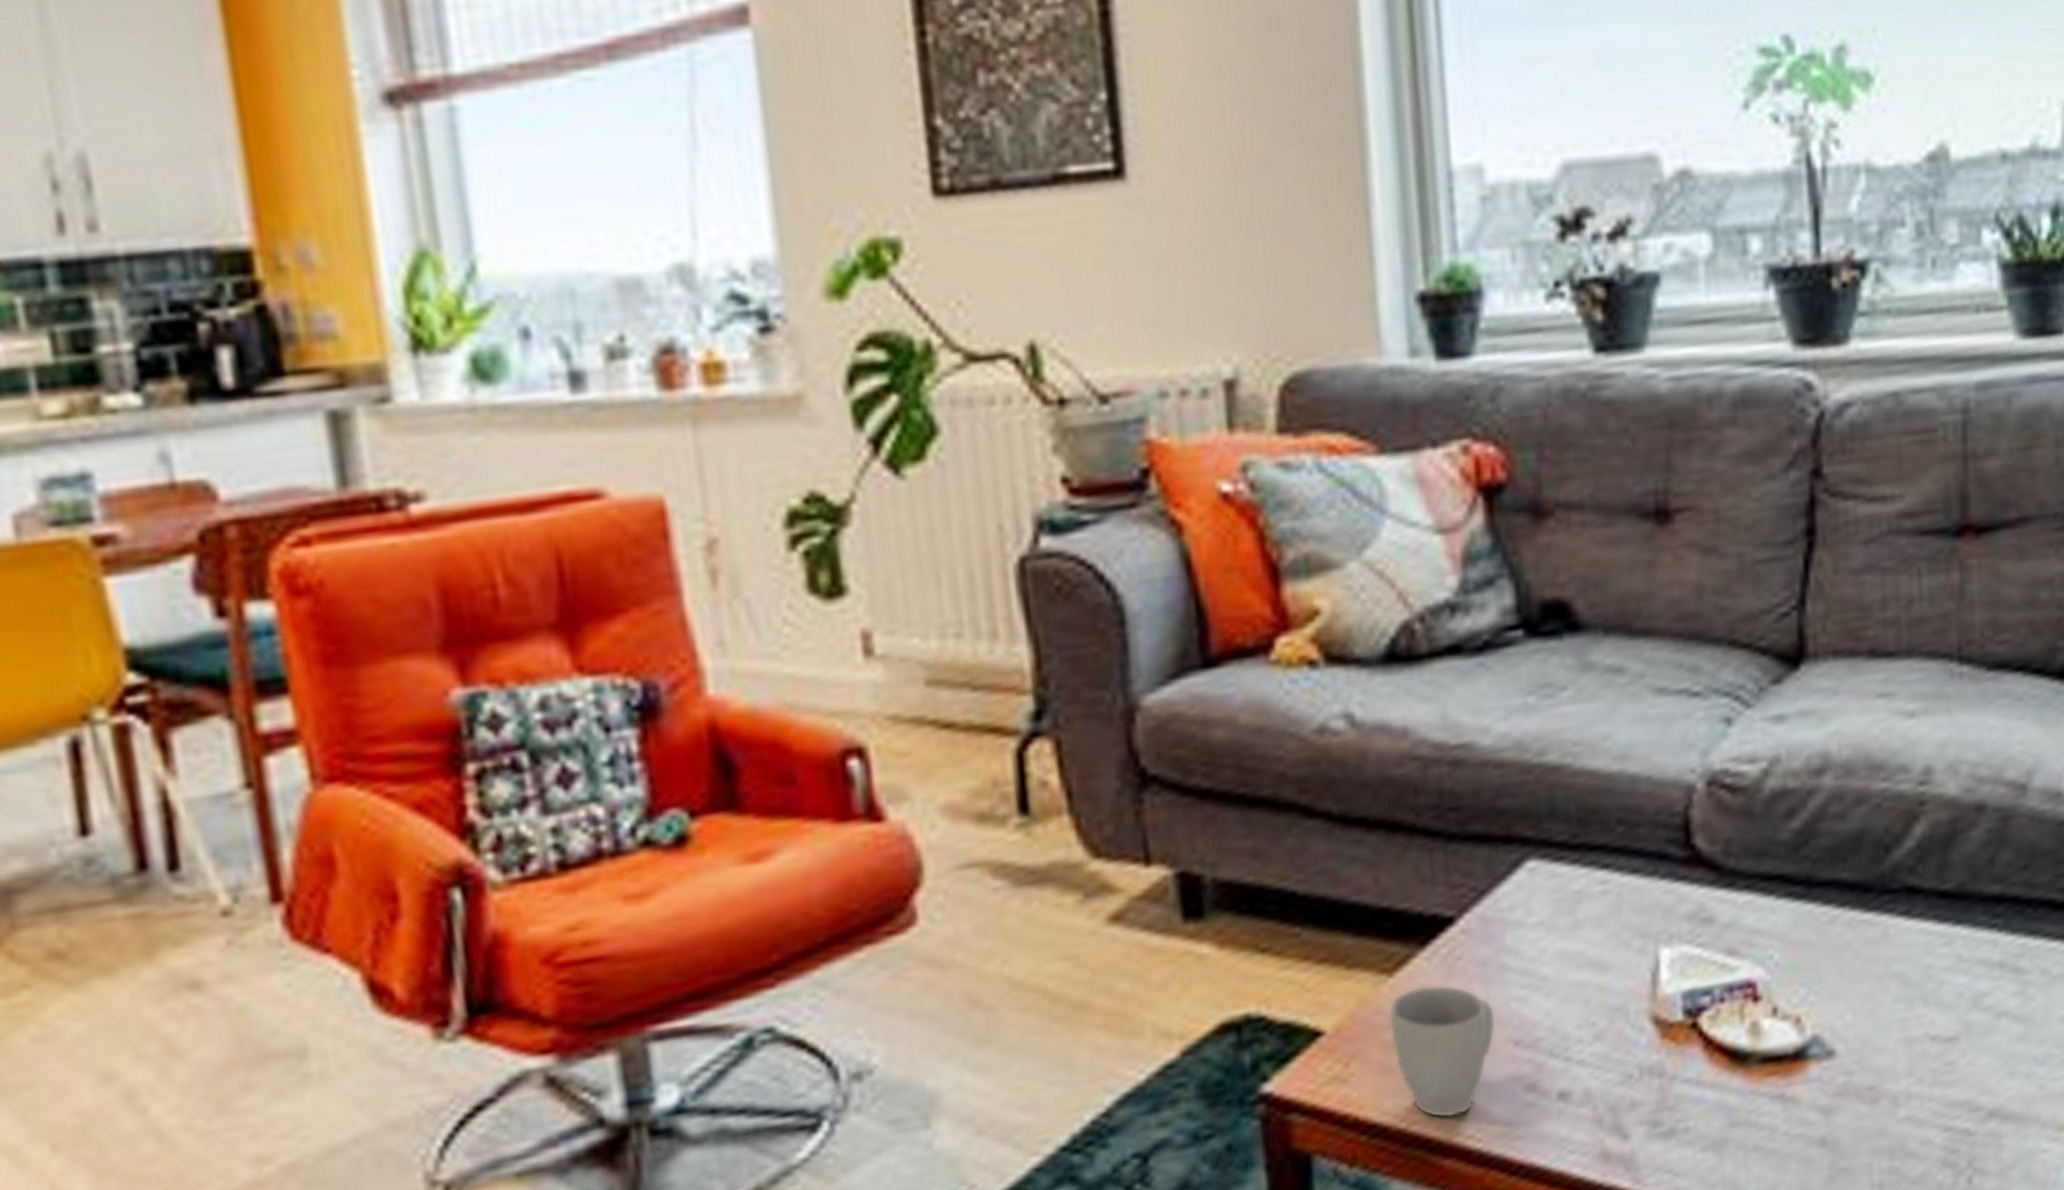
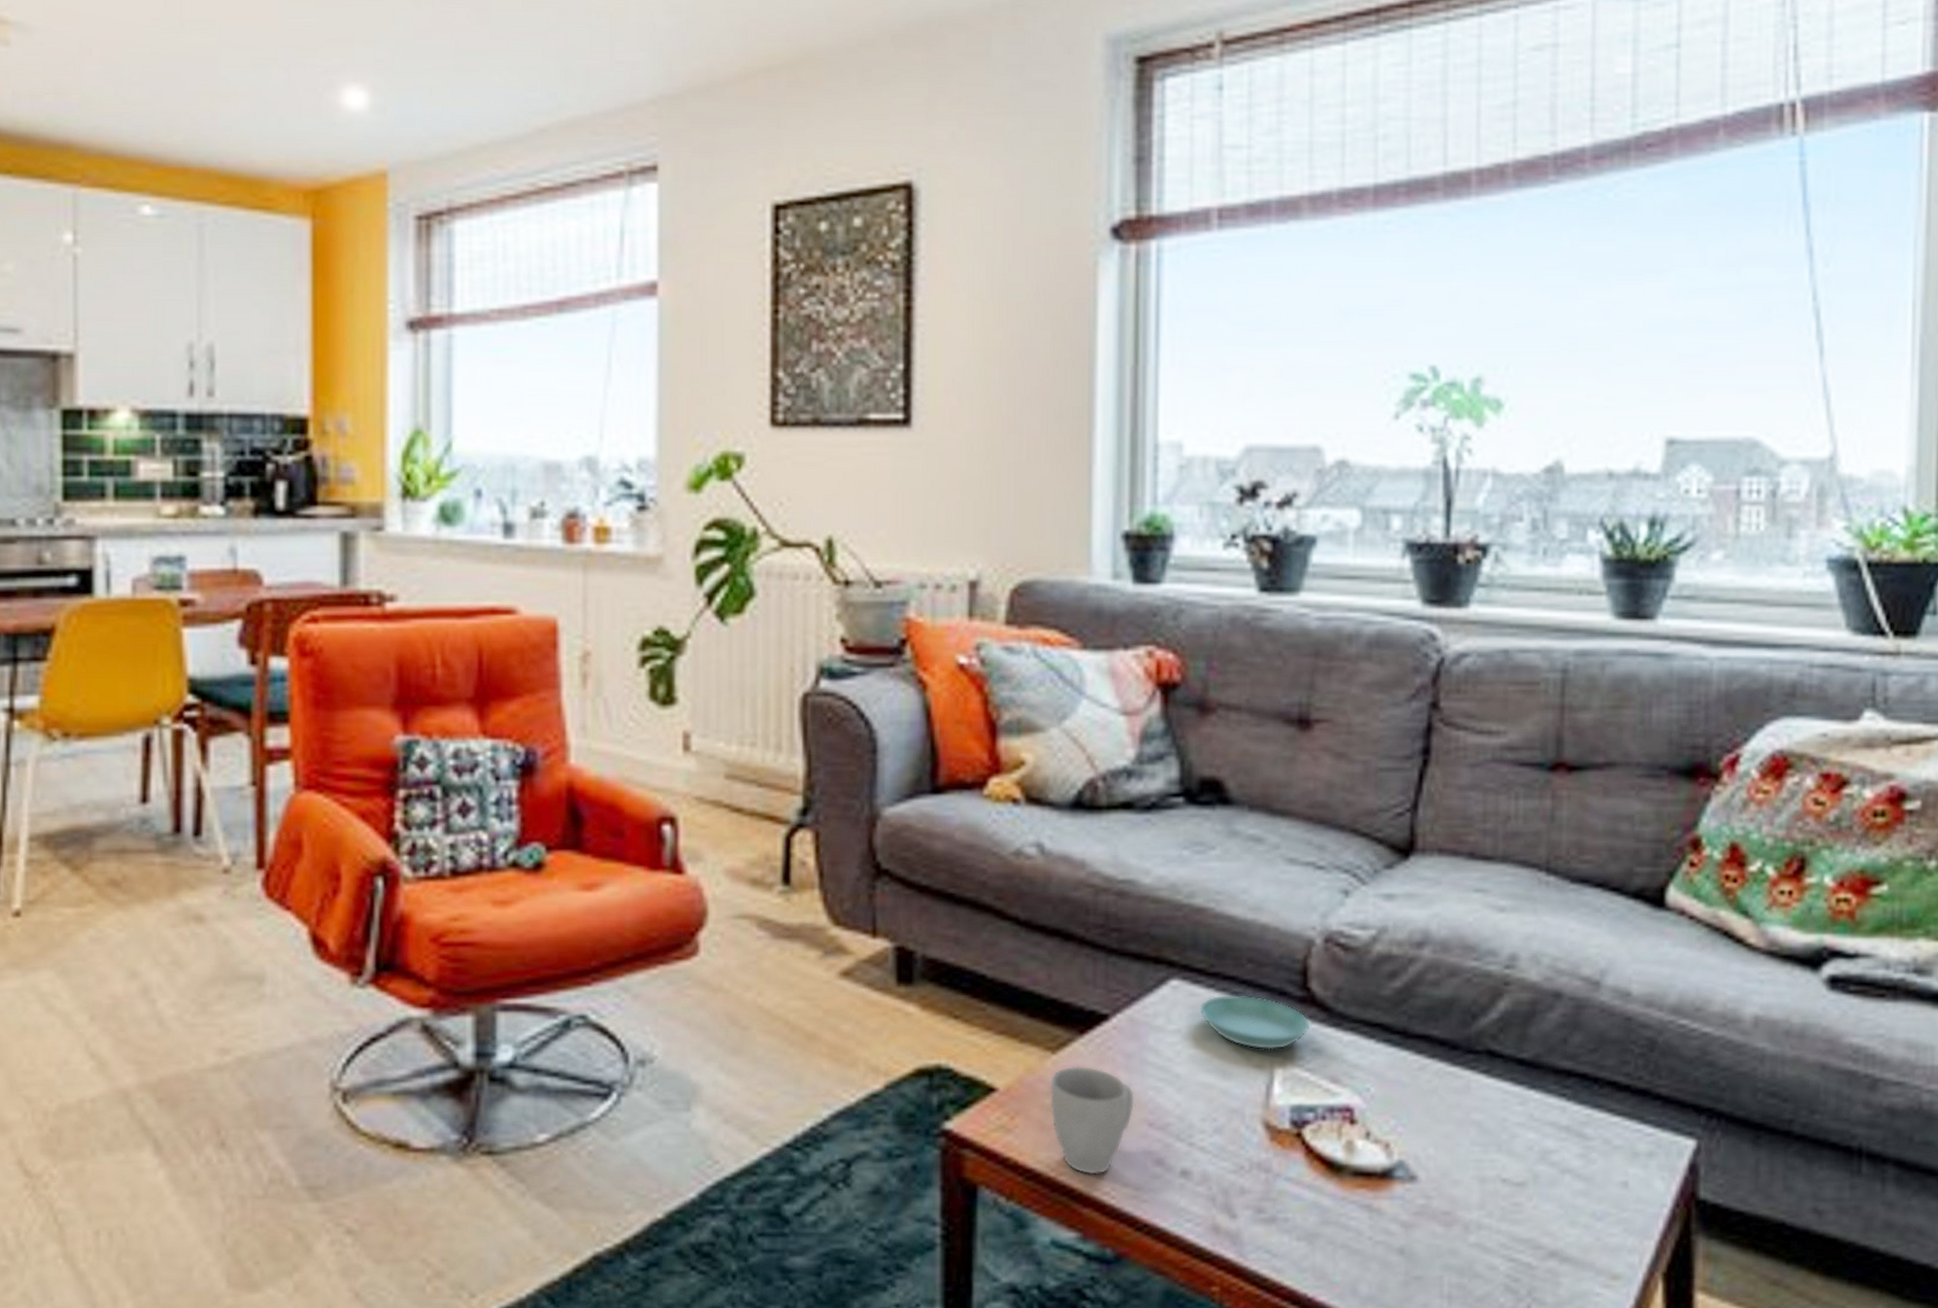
saucer: none [1563,865,1700,931] -> present [1198,994,1312,1050]

